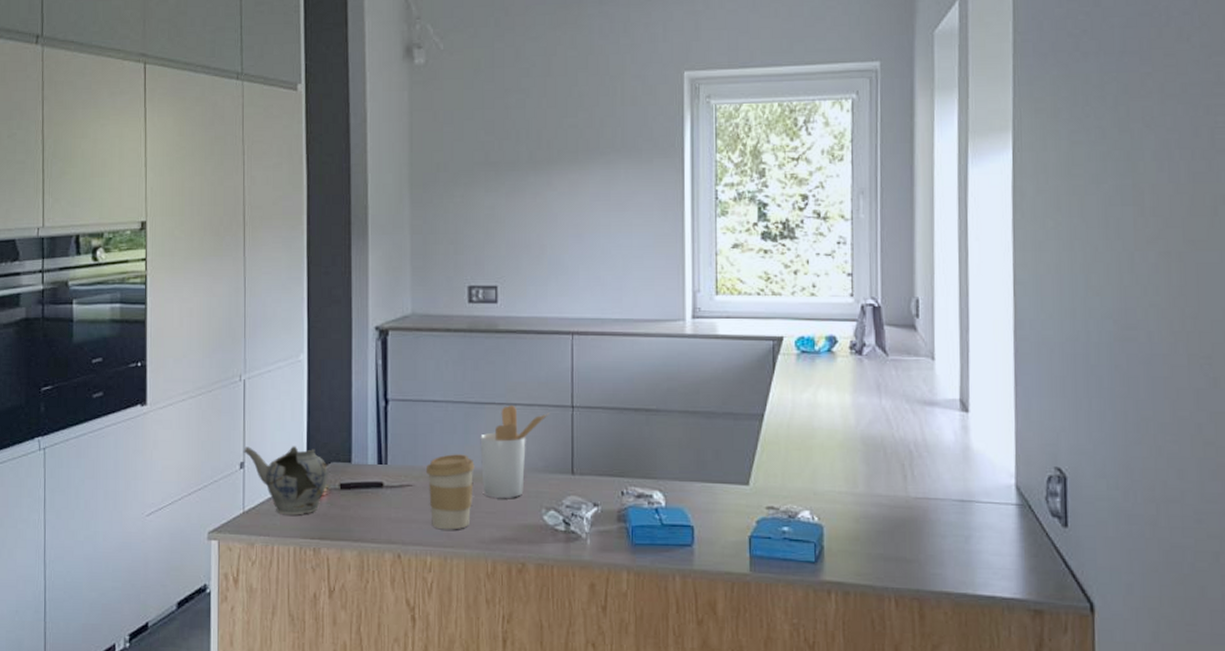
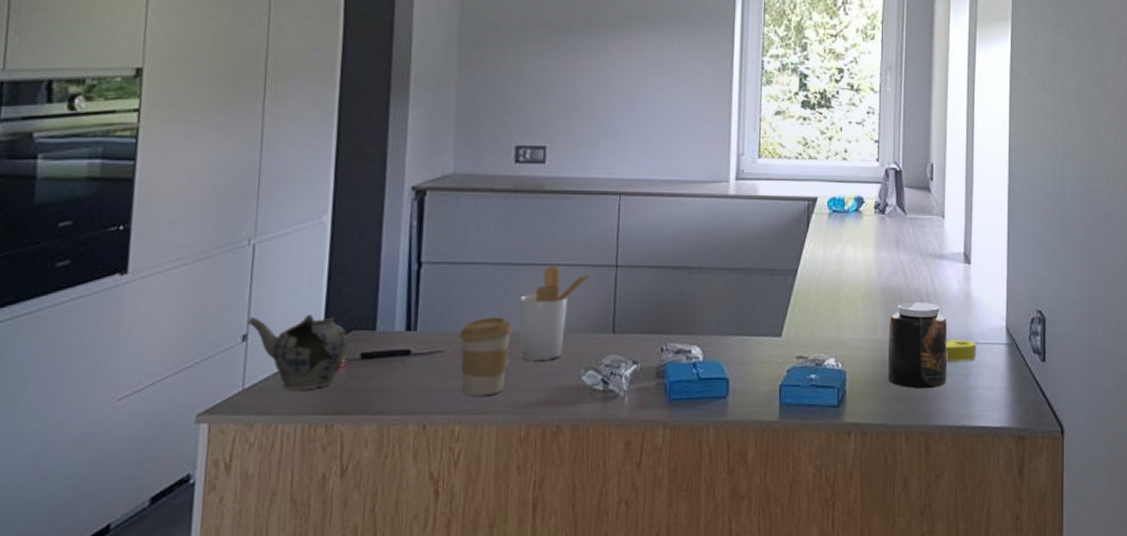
jar: none [871,452,943,550] -> present [887,301,947,389]
sponge: none [940,497,979,522] -> present [945,340,976,362]

